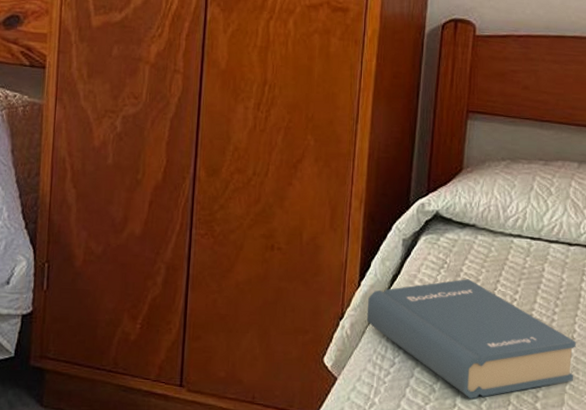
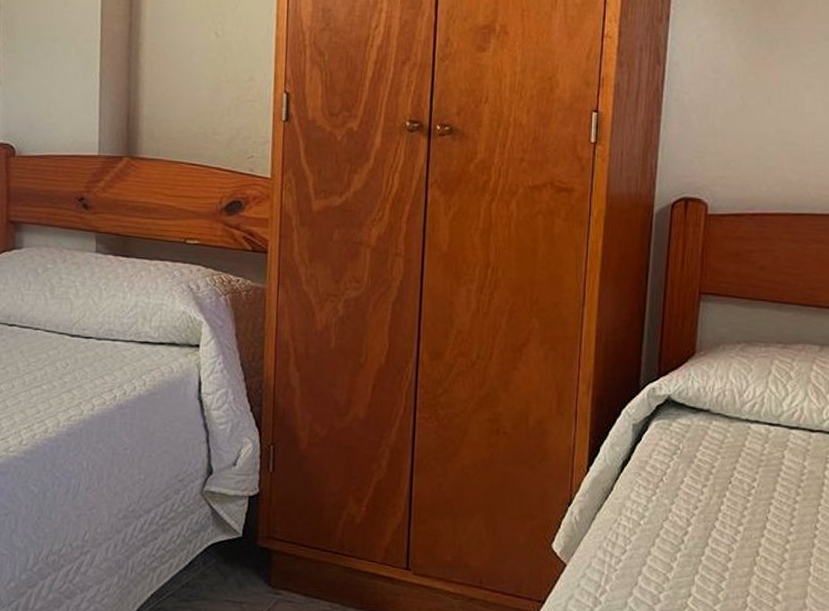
hardback book: present [366,279,576,400] -> none [596,465,819,589]

